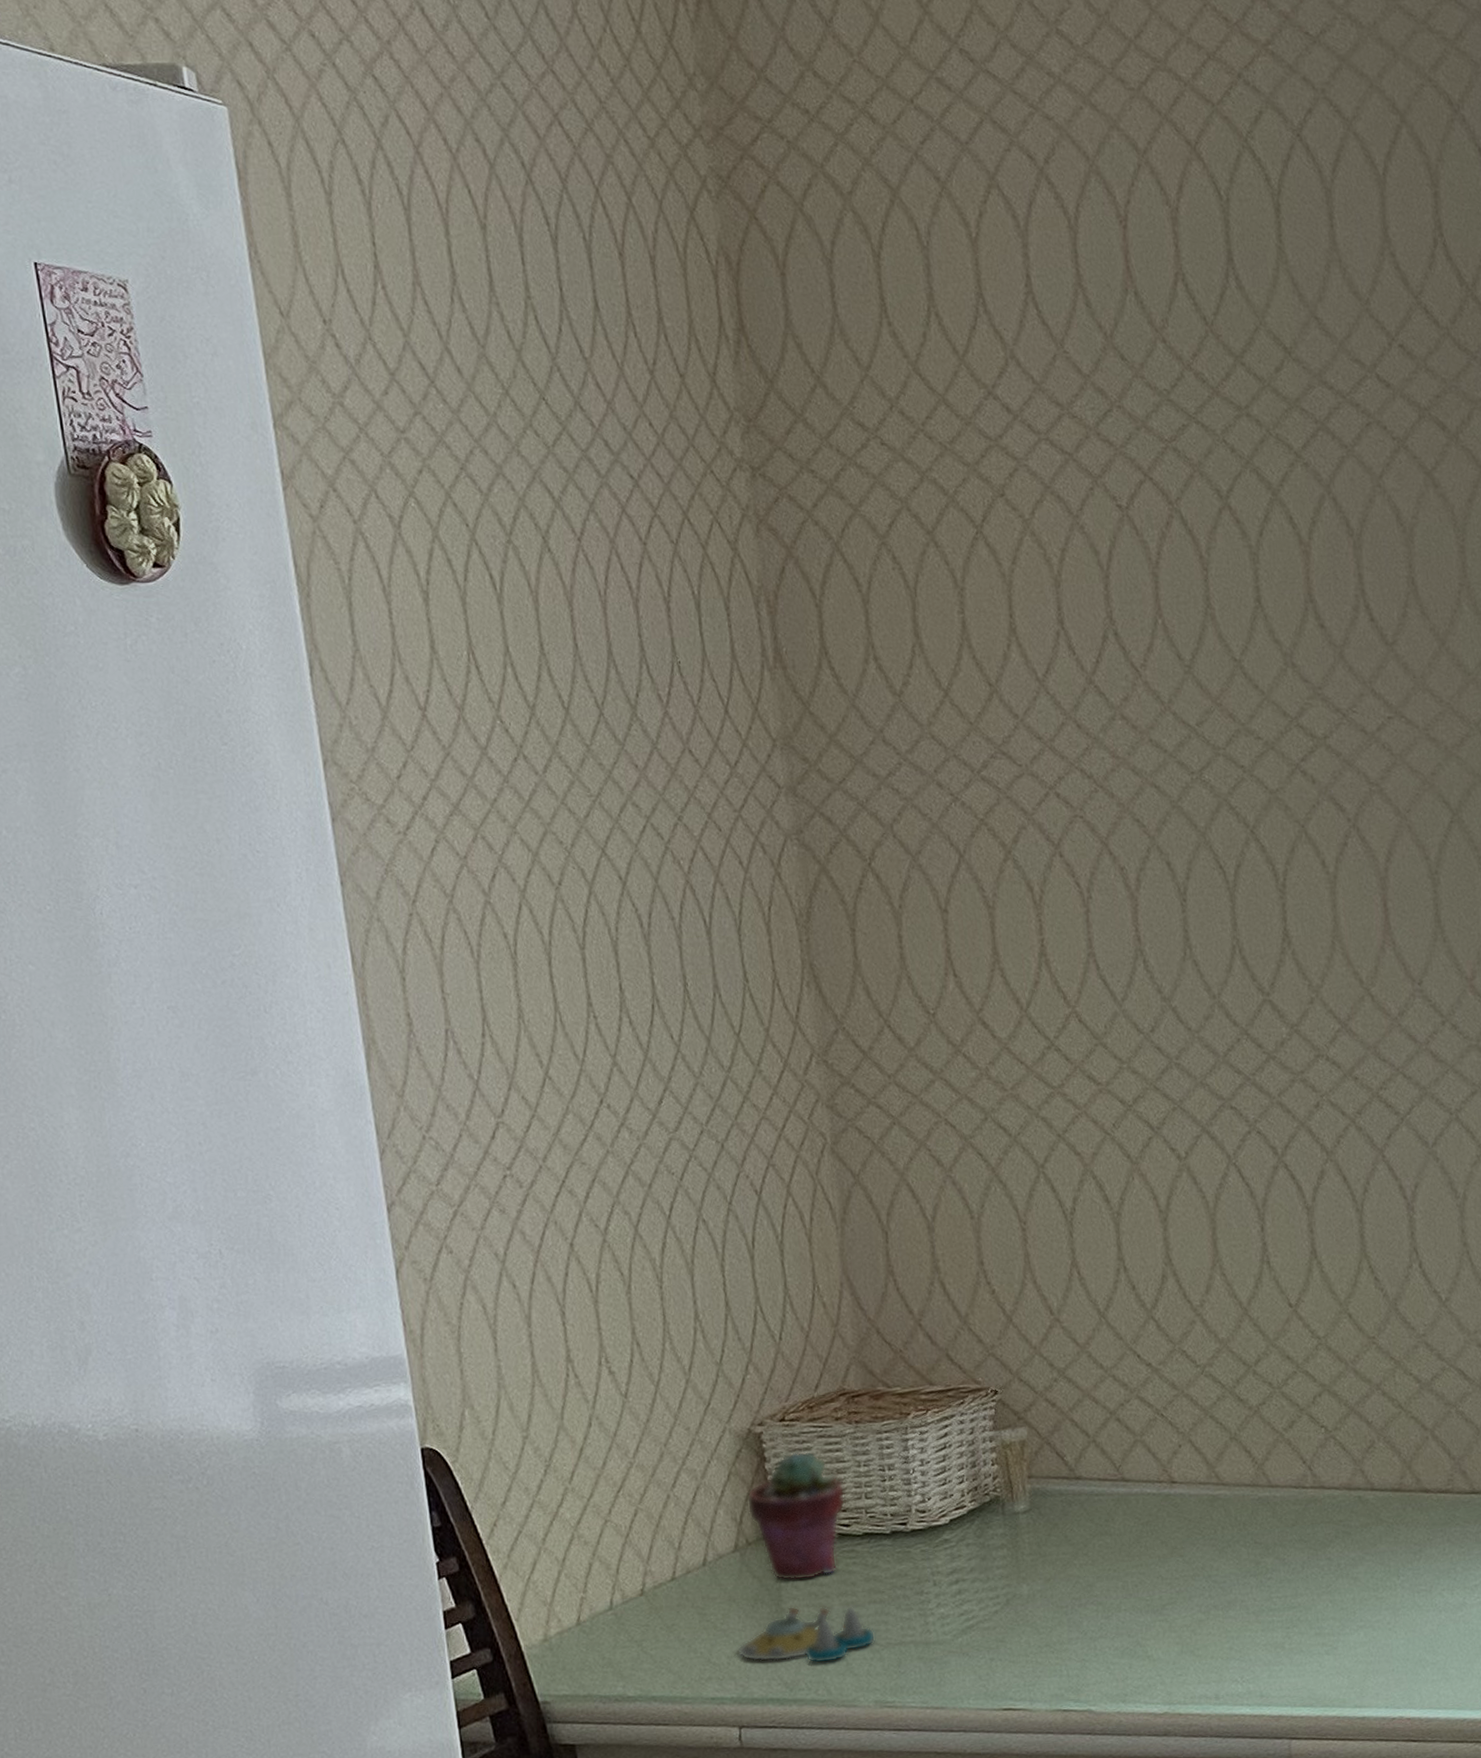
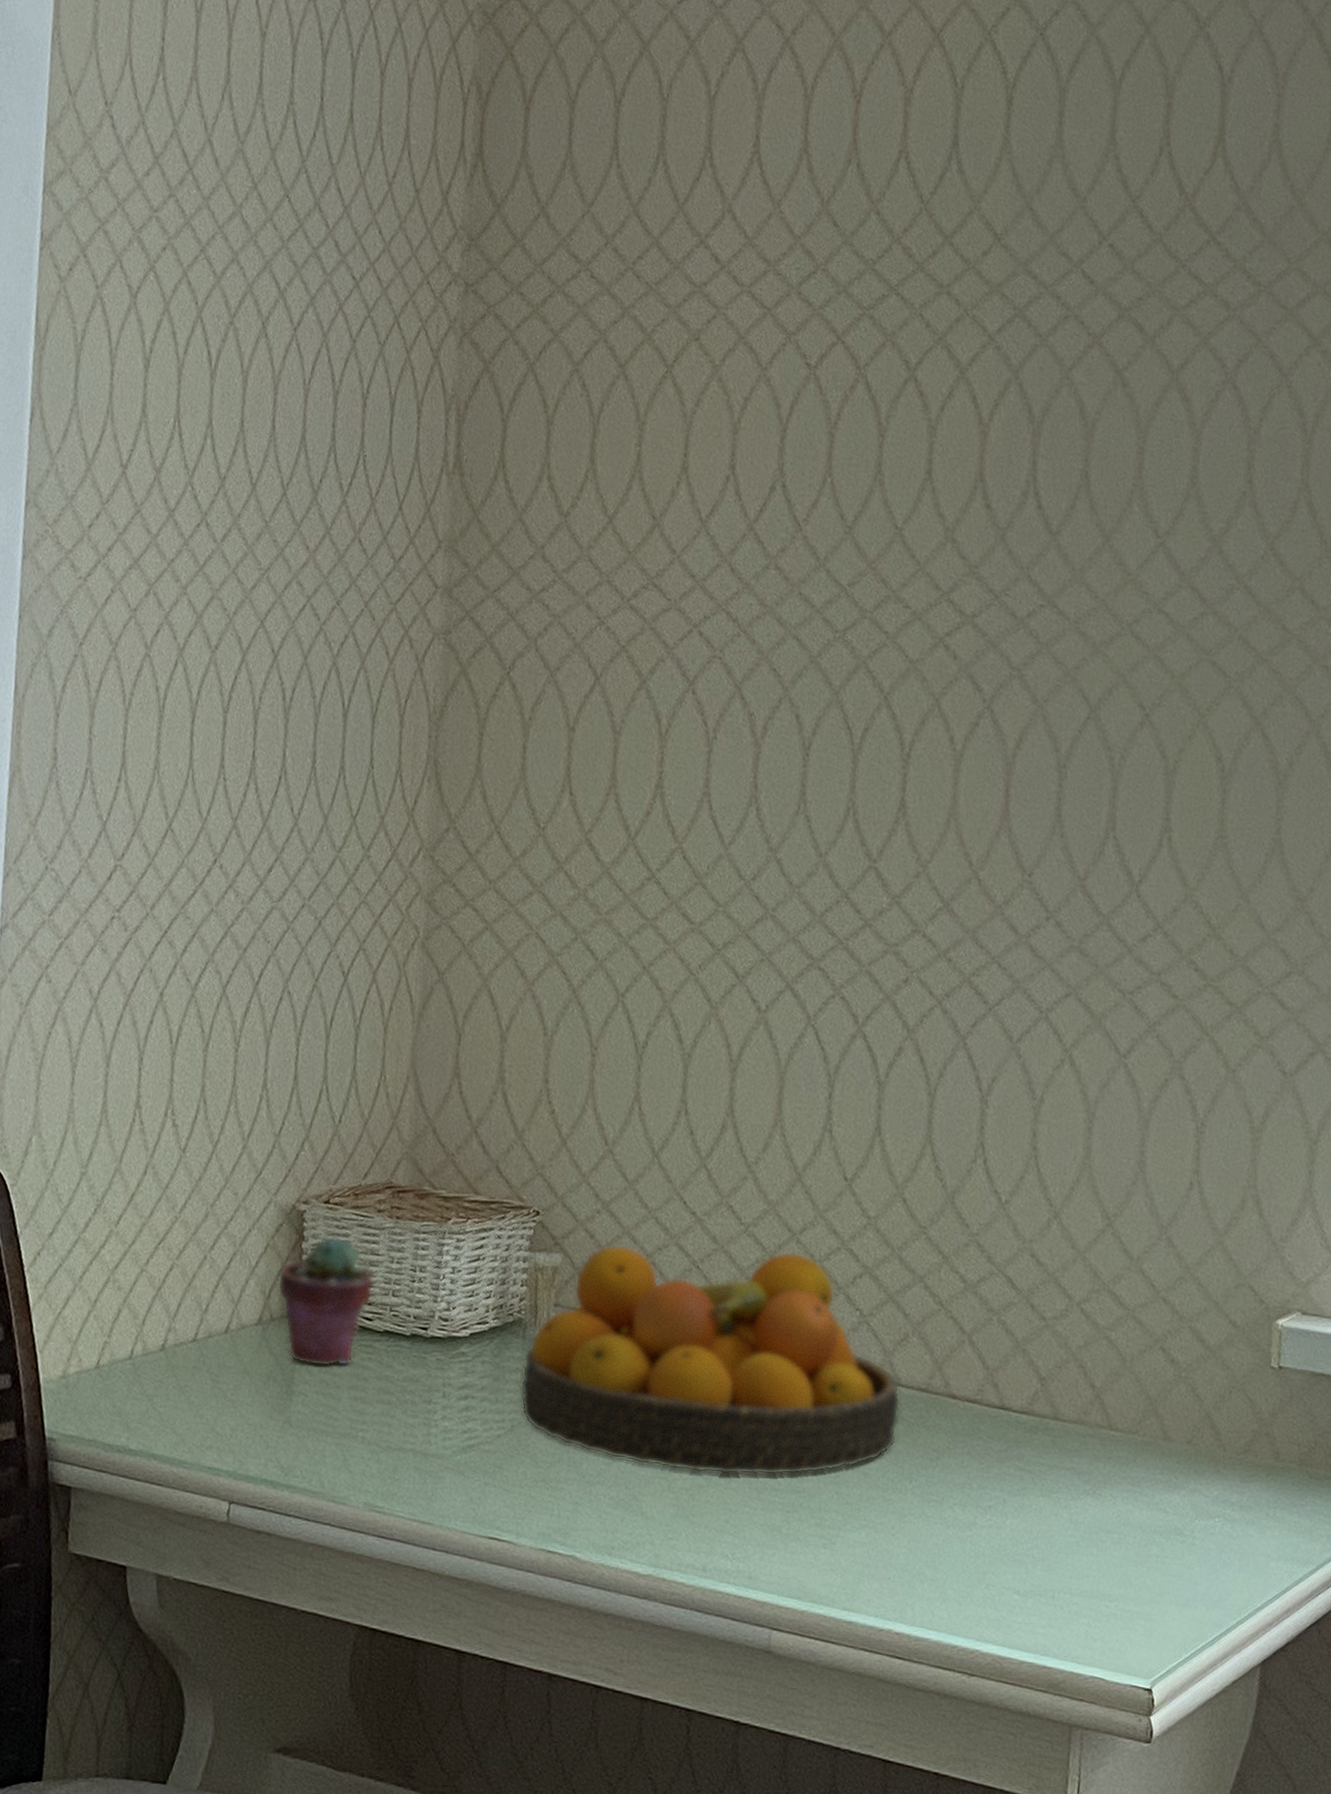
salt and pepper shaker set: present [736,1606,876,1664] -> none [241,1390,378,1455]
fruit bowl: none [1007,1383,1378,1612] -> present [520,1244,901,1476]

